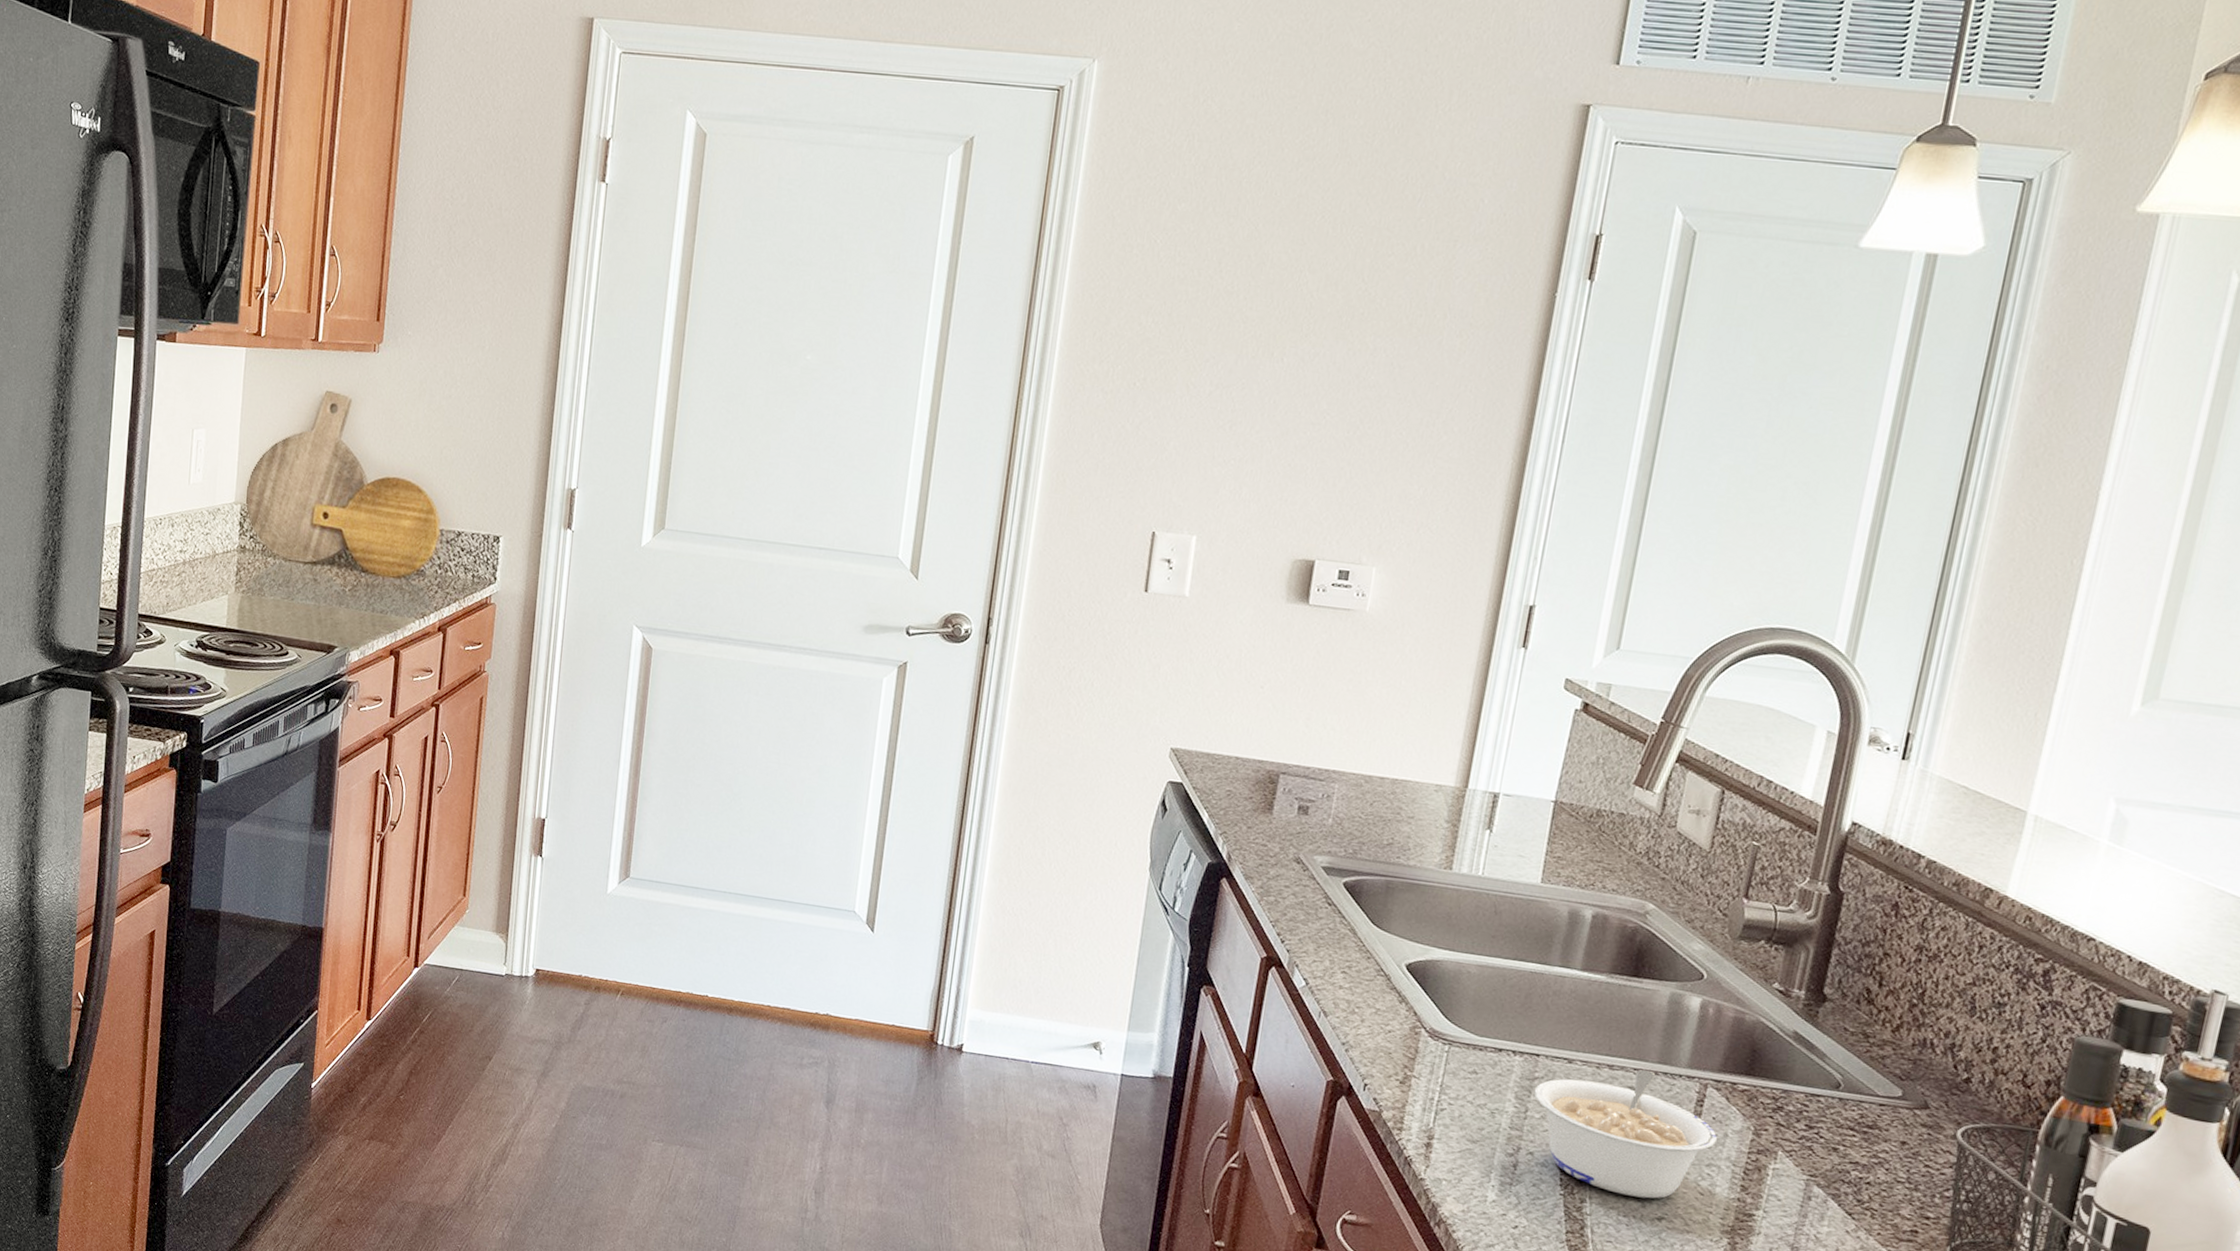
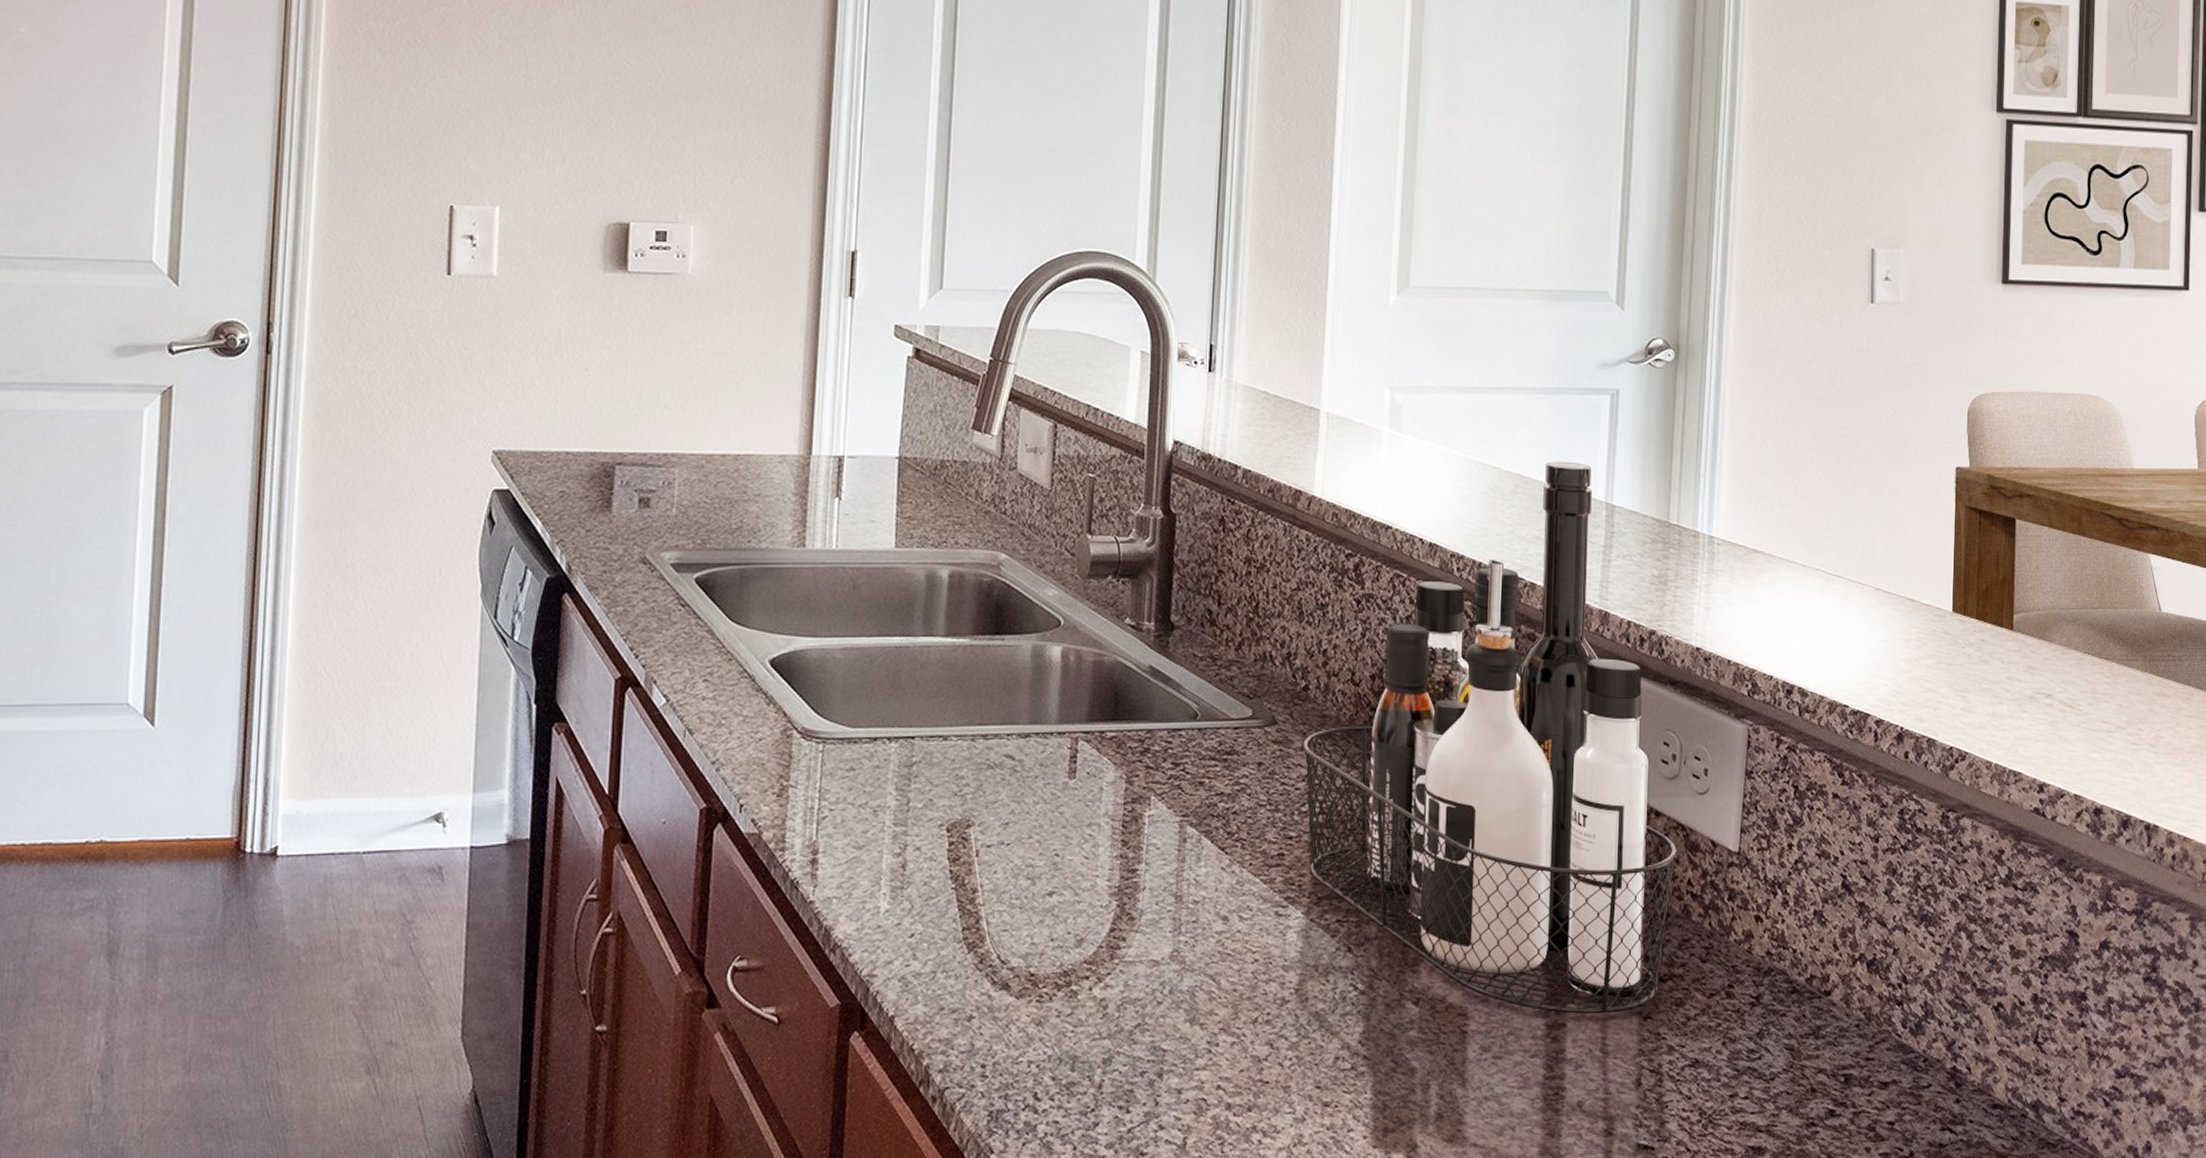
legume: present [1534,1070,1718,1199] -> none [913,734,1094,875]

